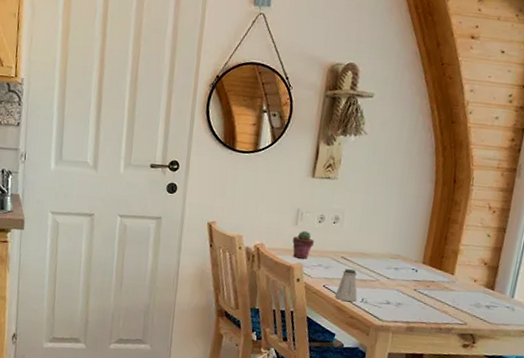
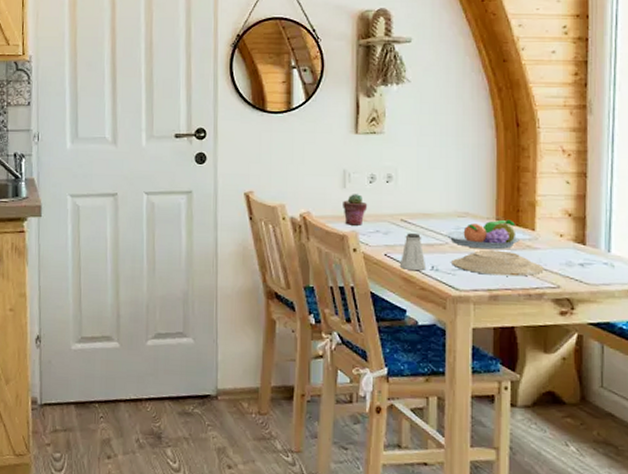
fruit bowl: none [378,263,440,289] -> present [446,219,520,250]
plate: none [379,288,456,313] -> present [451,249,544,277]

